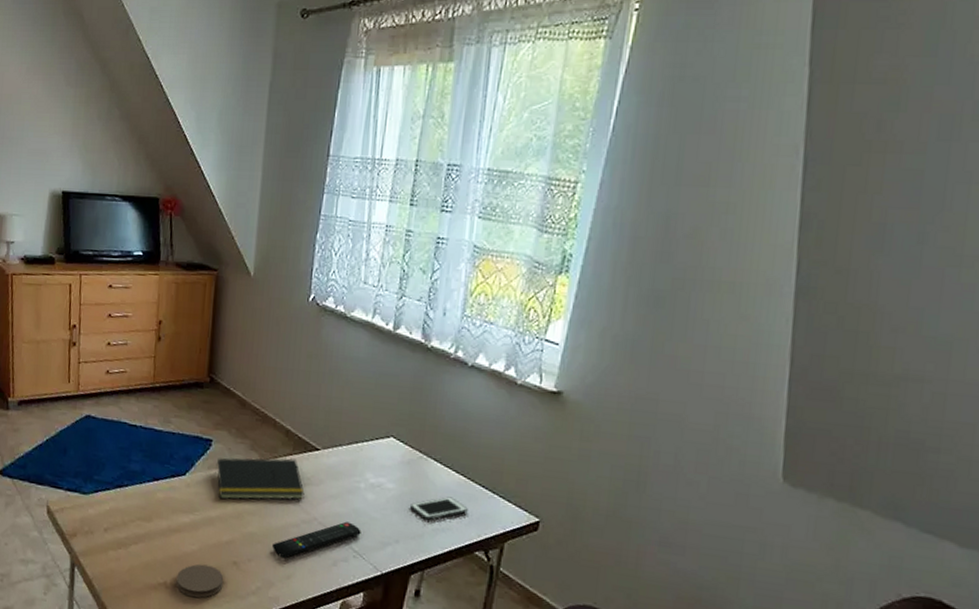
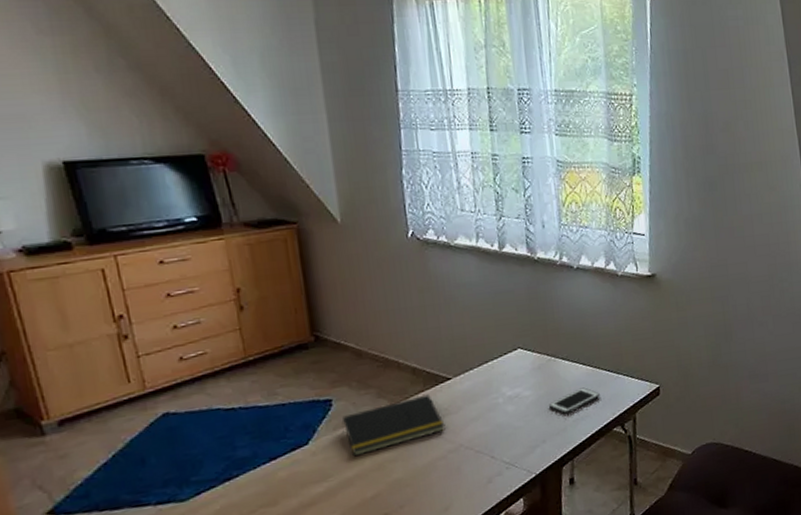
remote control: present [271,521,361,558] -> none [421,438,509,493]

